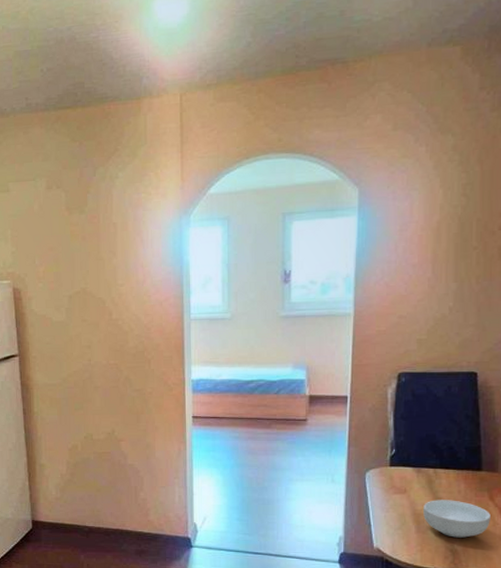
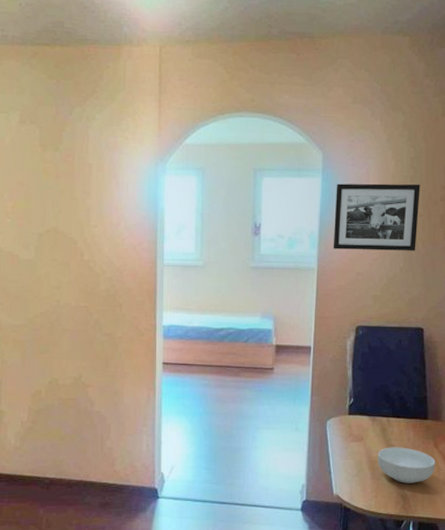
picture frame: none [371,214,474,292] -> present [333,183,420,251]

